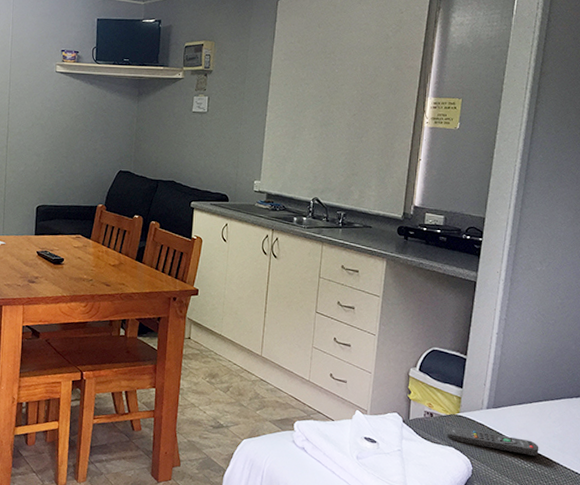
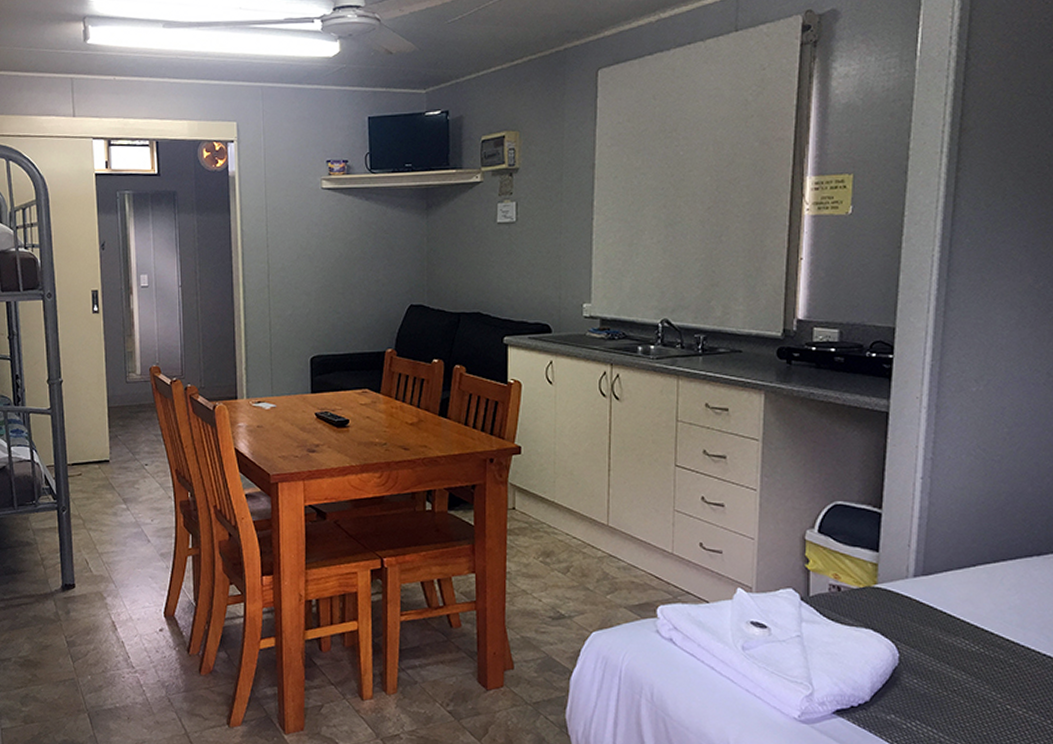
remote control: present [442,426,539,456] -> none [855,601,990,635]

